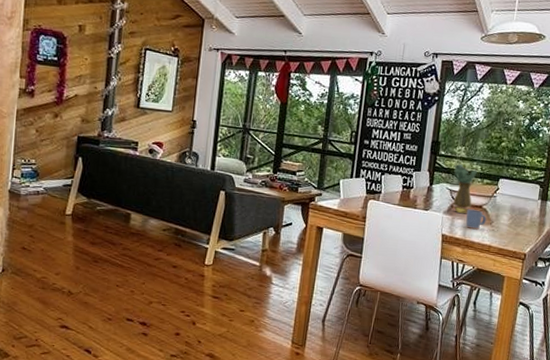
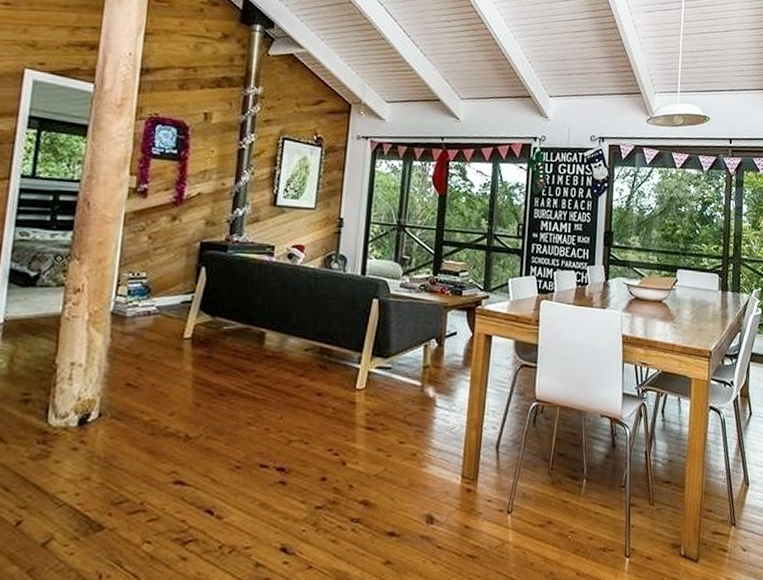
vase: present [453,161,478,214] -> none [628,252,654,311]
mug: present [465,209,487,229] -> none [646,305,667,327]

